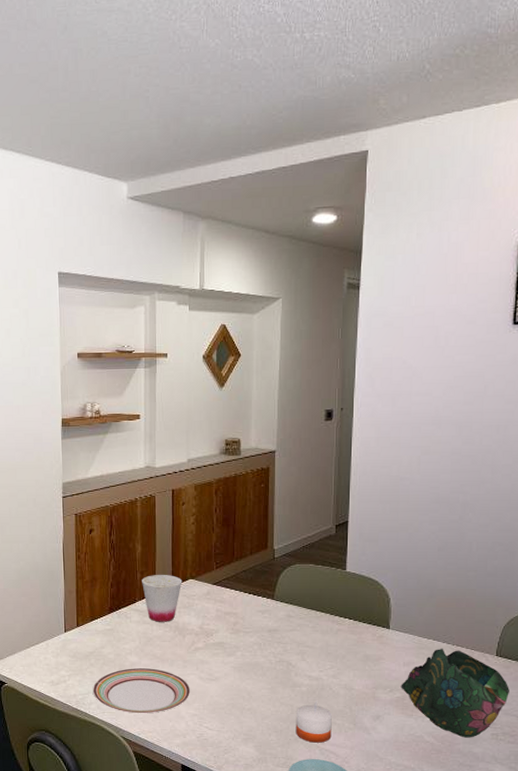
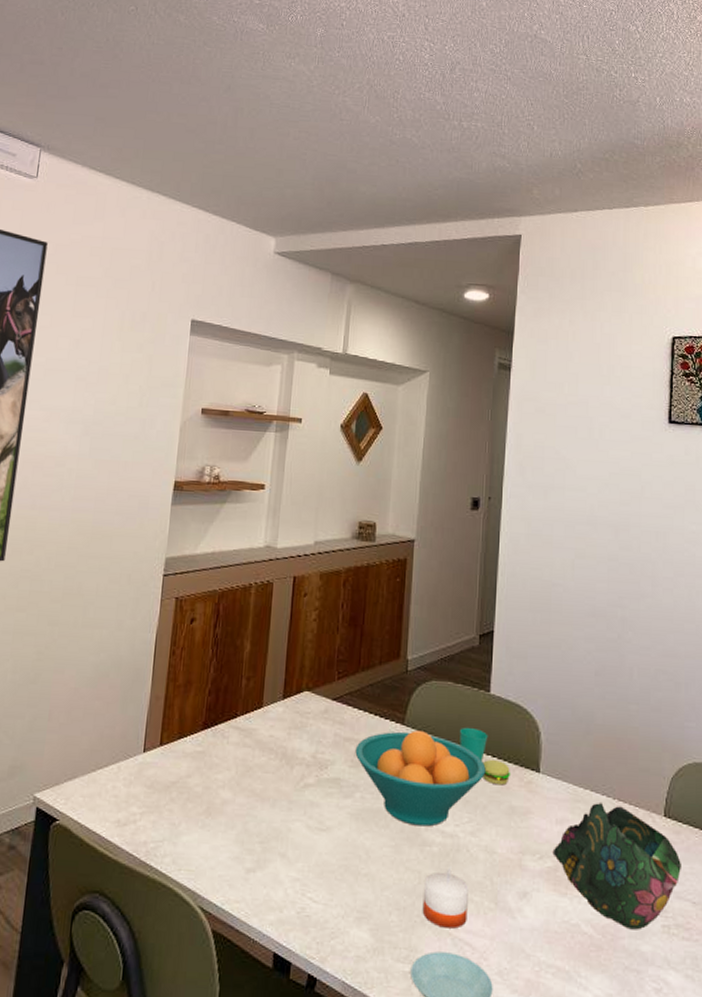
plate: present [92,668,191,714] -> none [168,807,295,875]
cup: present [142,575,183,622] -> none [247,682,296,747]
fruit bowl: none [234,603,344,673] -> present [355,730,486,827]
cup: none [320,598,366,640] -> present [459,727,511,786]

